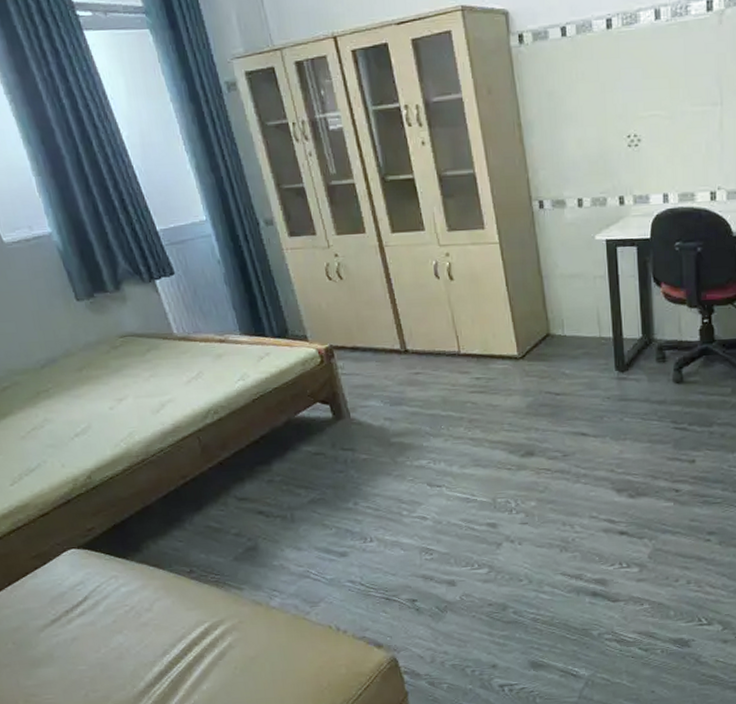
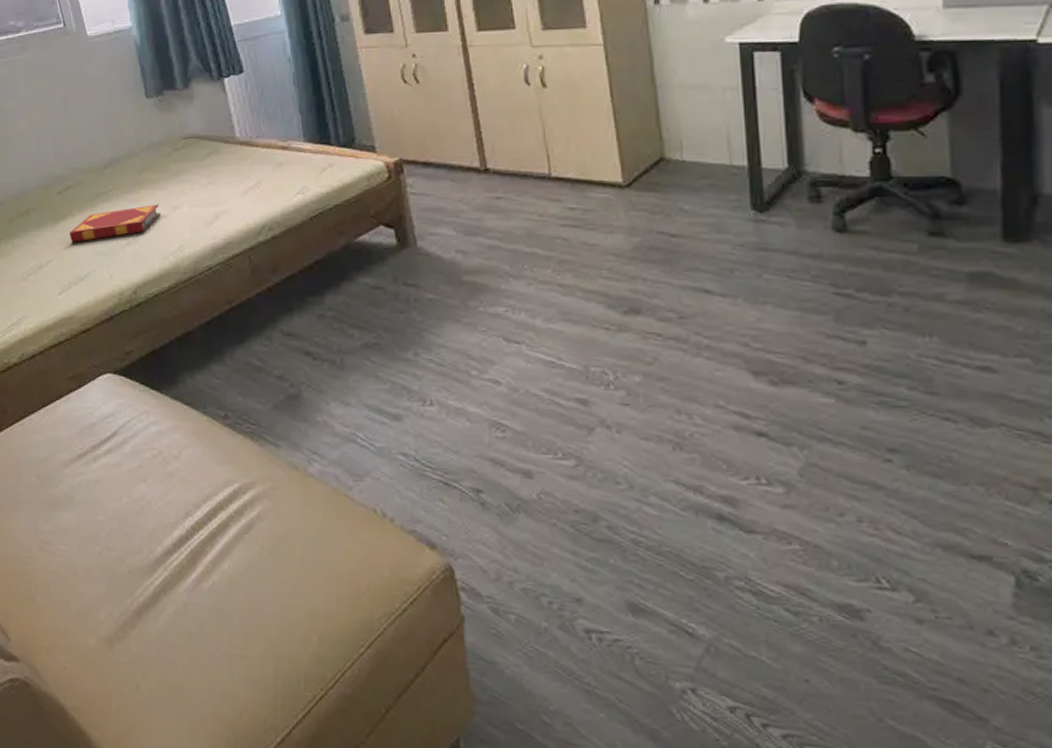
hardback book: none [12,398,107,438] -> present [69,204,161,243]

